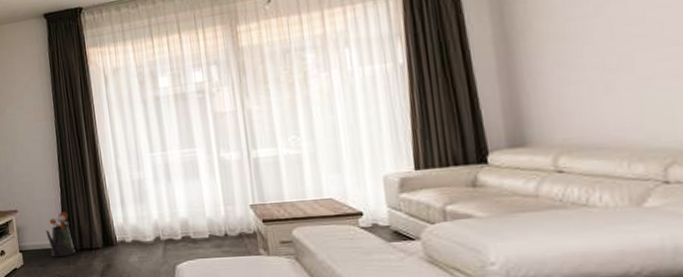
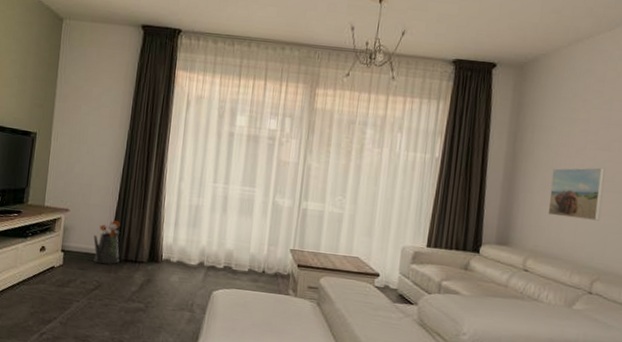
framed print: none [566,19,656,97] -> present [547,167,605,221]

